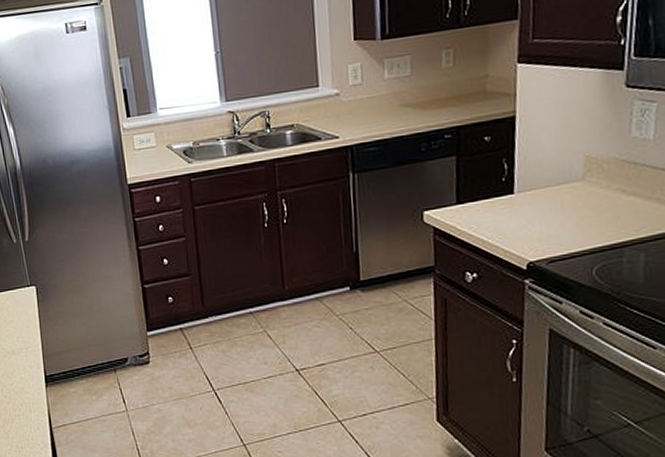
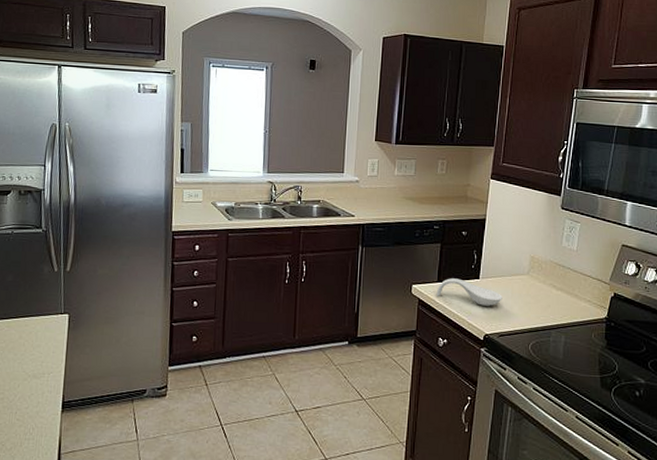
spoon rest: none [456,196,549,227] -> present [436,278,502,306]

